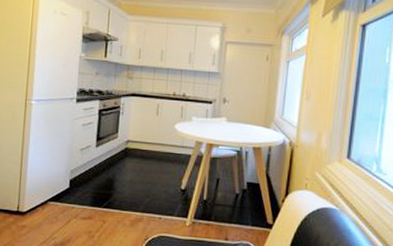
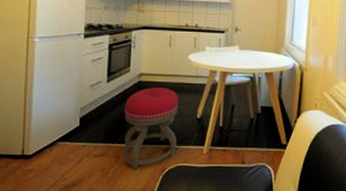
stool: none [108,155,164,236] -> present [123,88,179,170]

